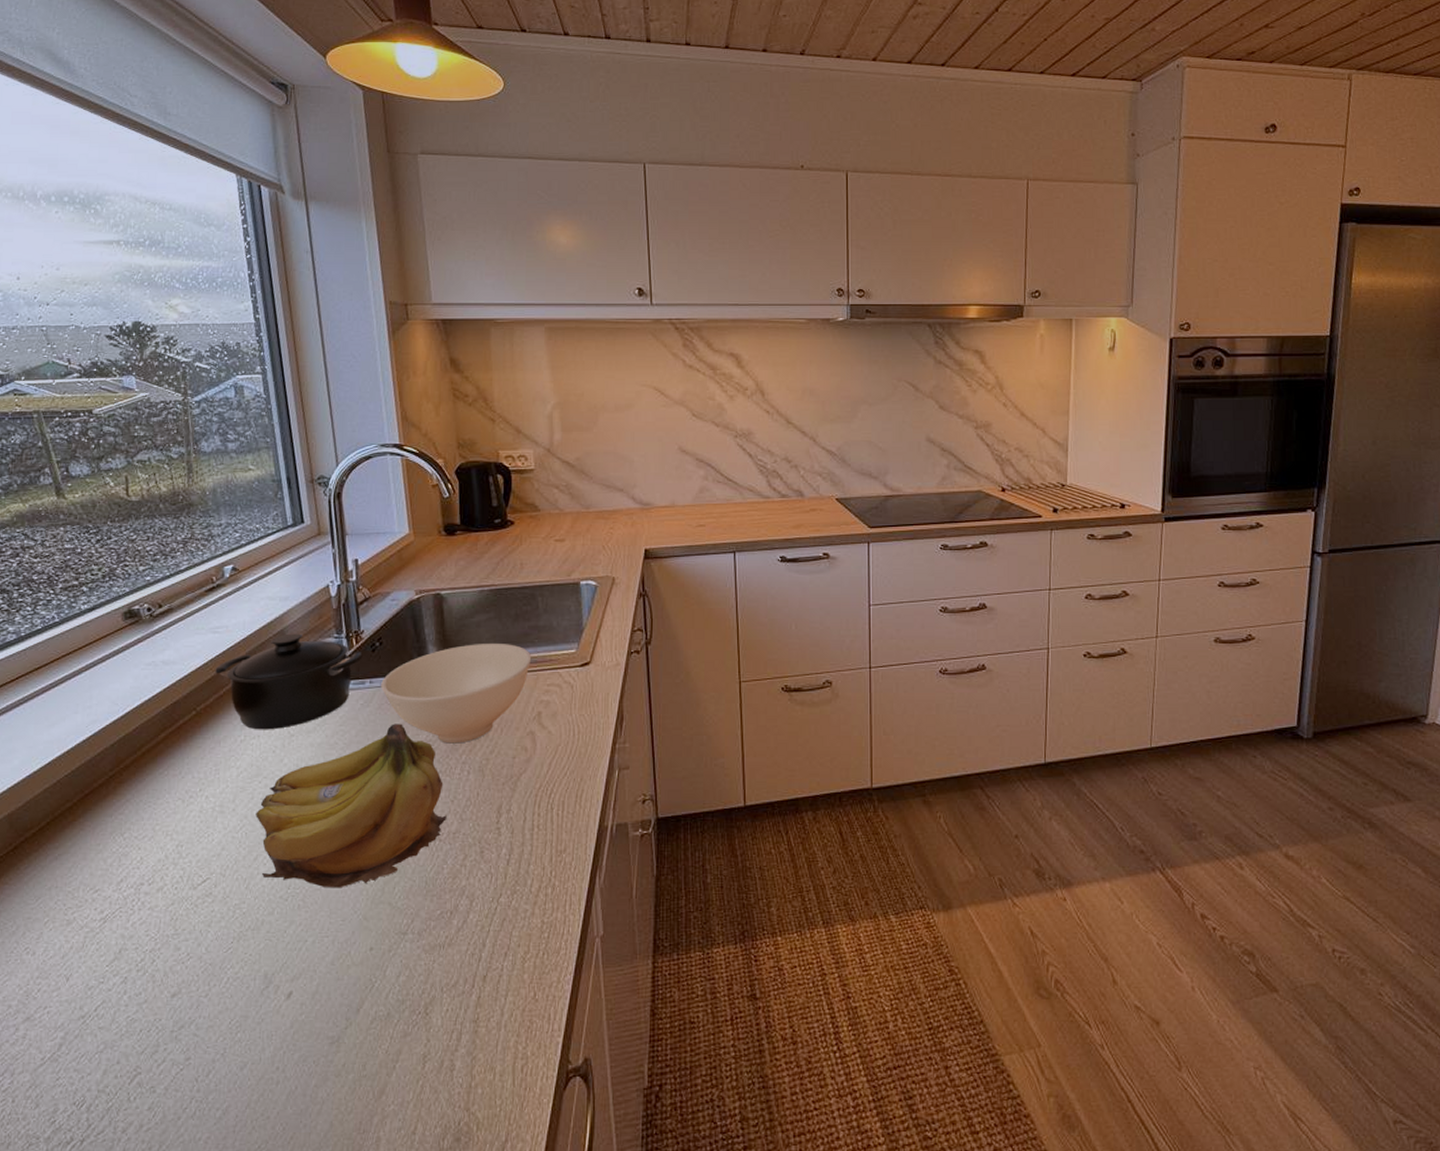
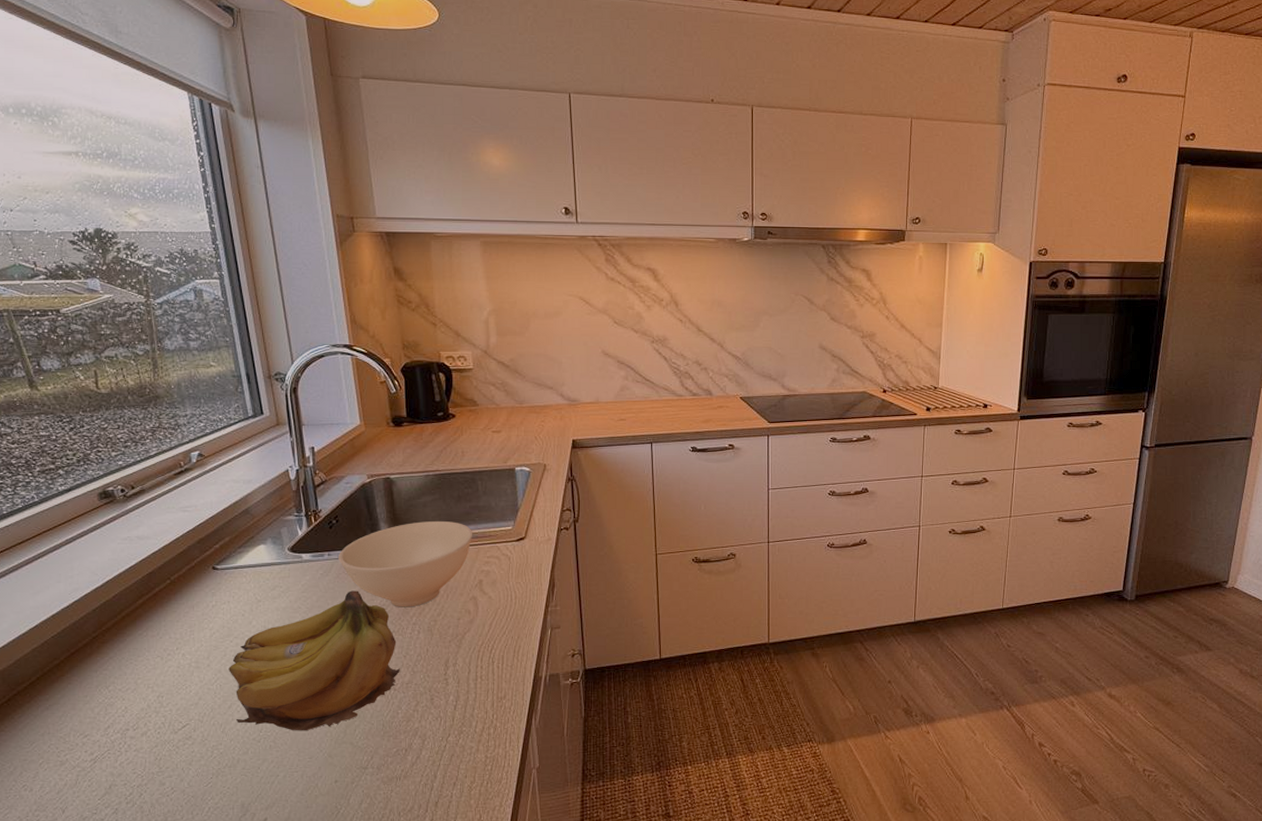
saucepan: present [215,633,363,730] -> none [186,512,321,597]

